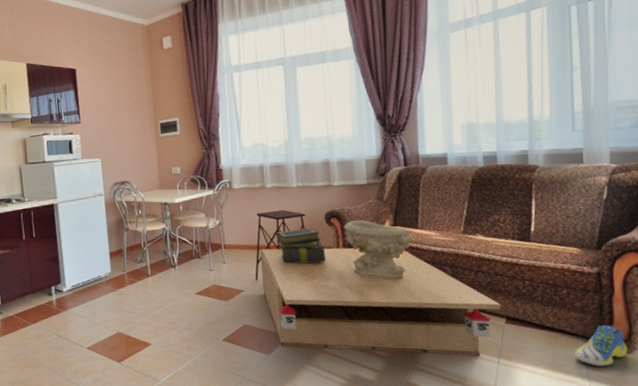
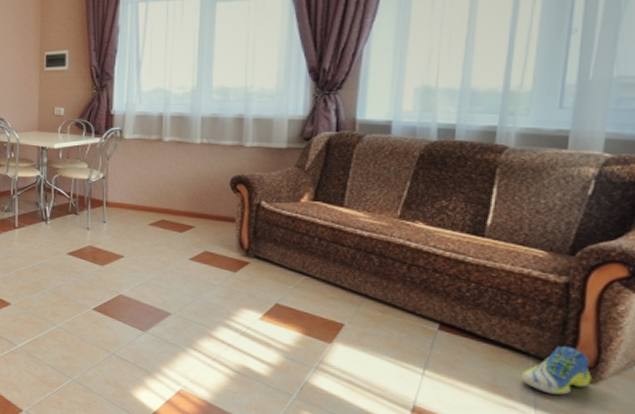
side table: present [255,209,306,280] -> none [139,168,208,246]
coffee table: present [260,247,502,356] -> none [146,211,436,363]
stack of books: present [276,227,326,264] -> none [169,192,225,234]
decorative bowl: present [343,220,413,279] -> none [250,190,335,263]

